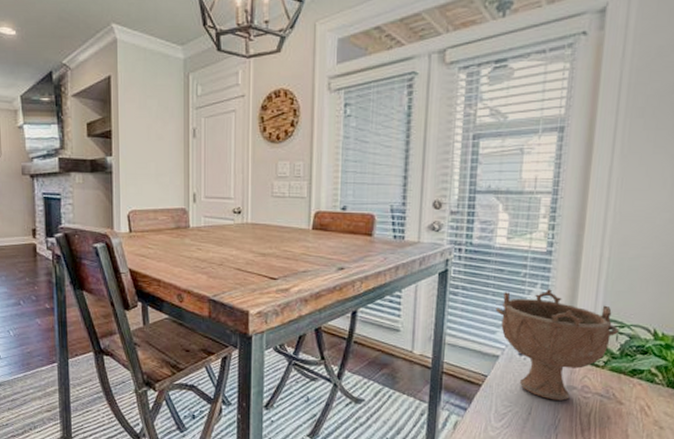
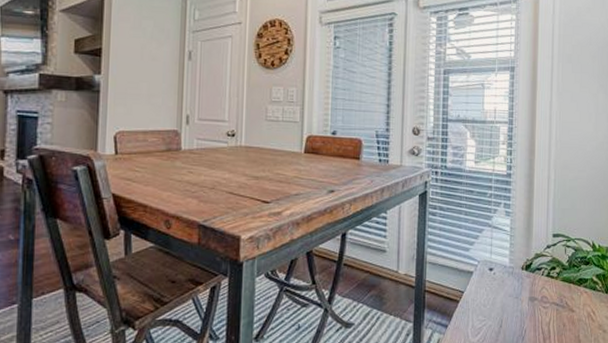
decorative bowl: present [495,289,619,401] -> none [468,208,566,312]

